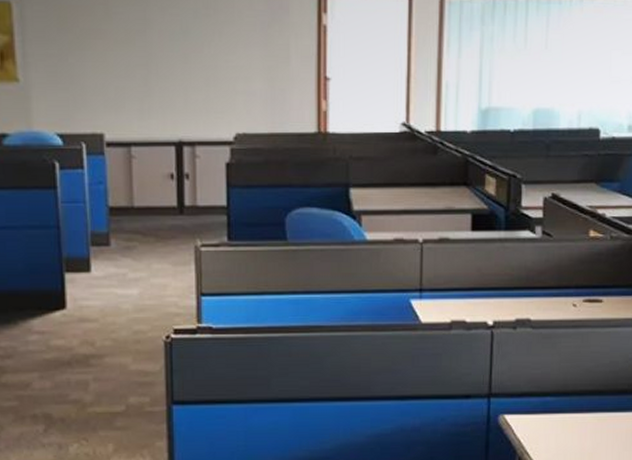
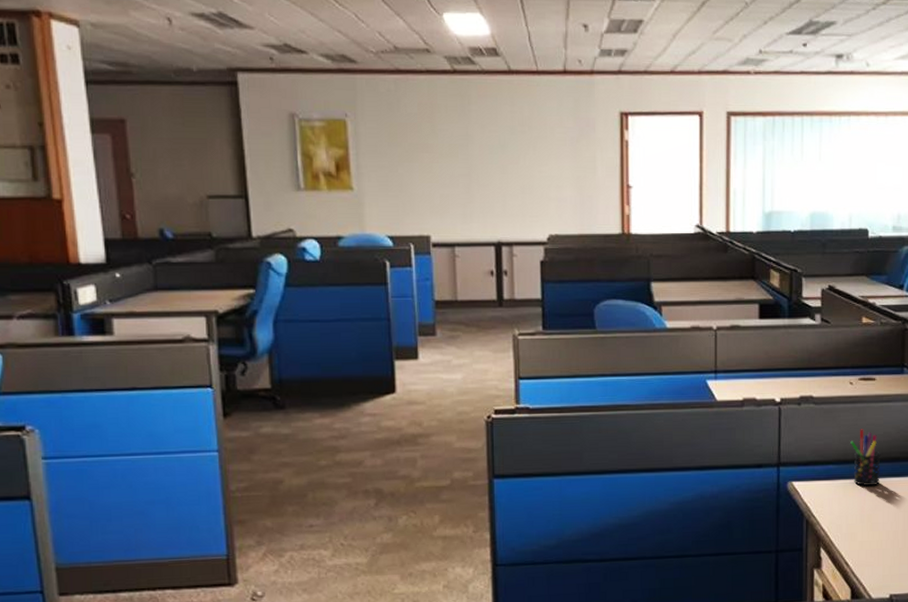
pen holder: none [571,357,606,422] -> present [850,429,881,487]

